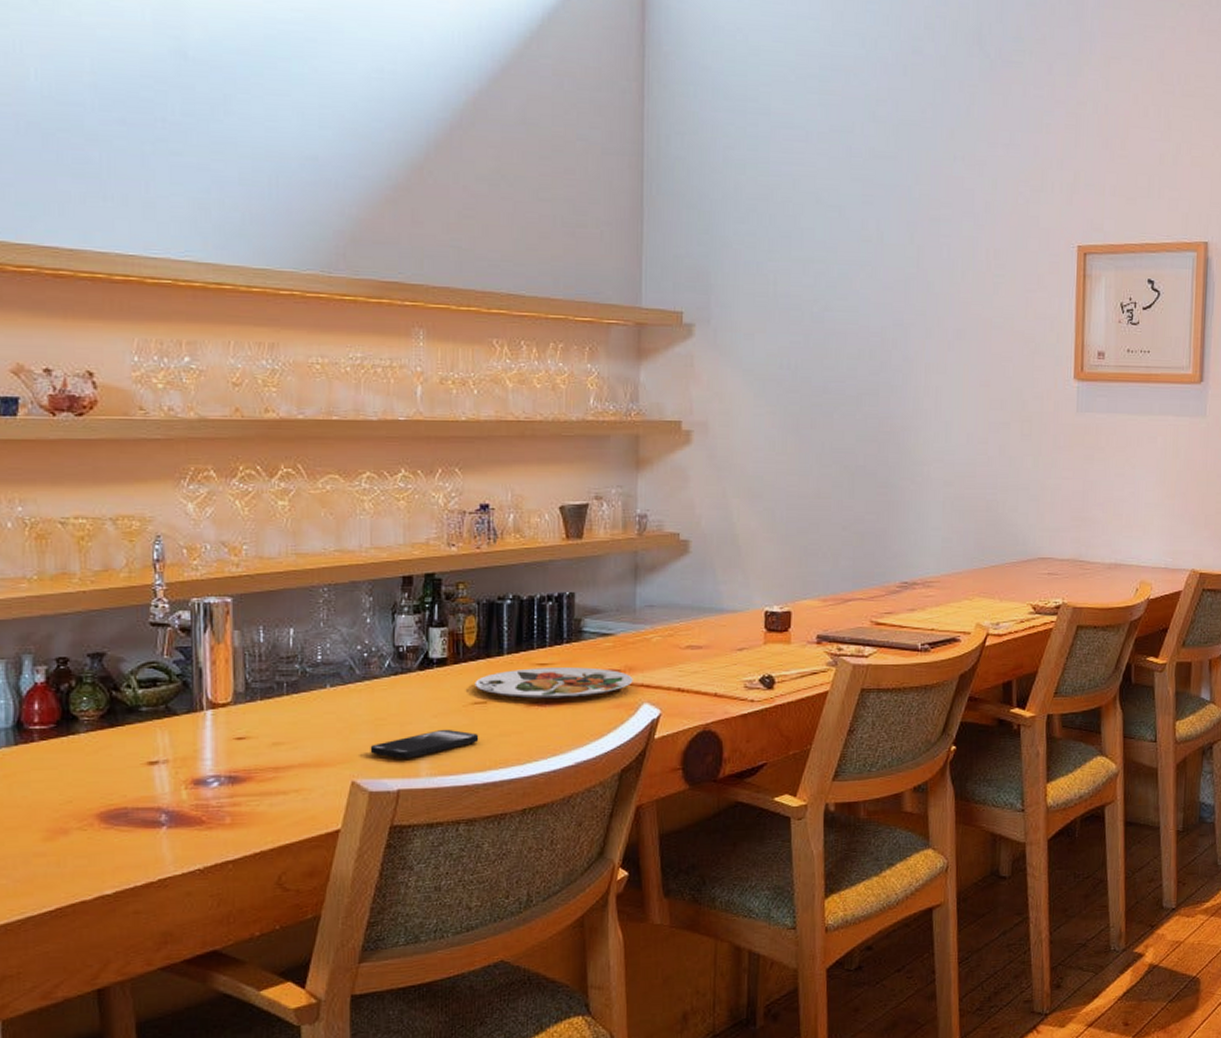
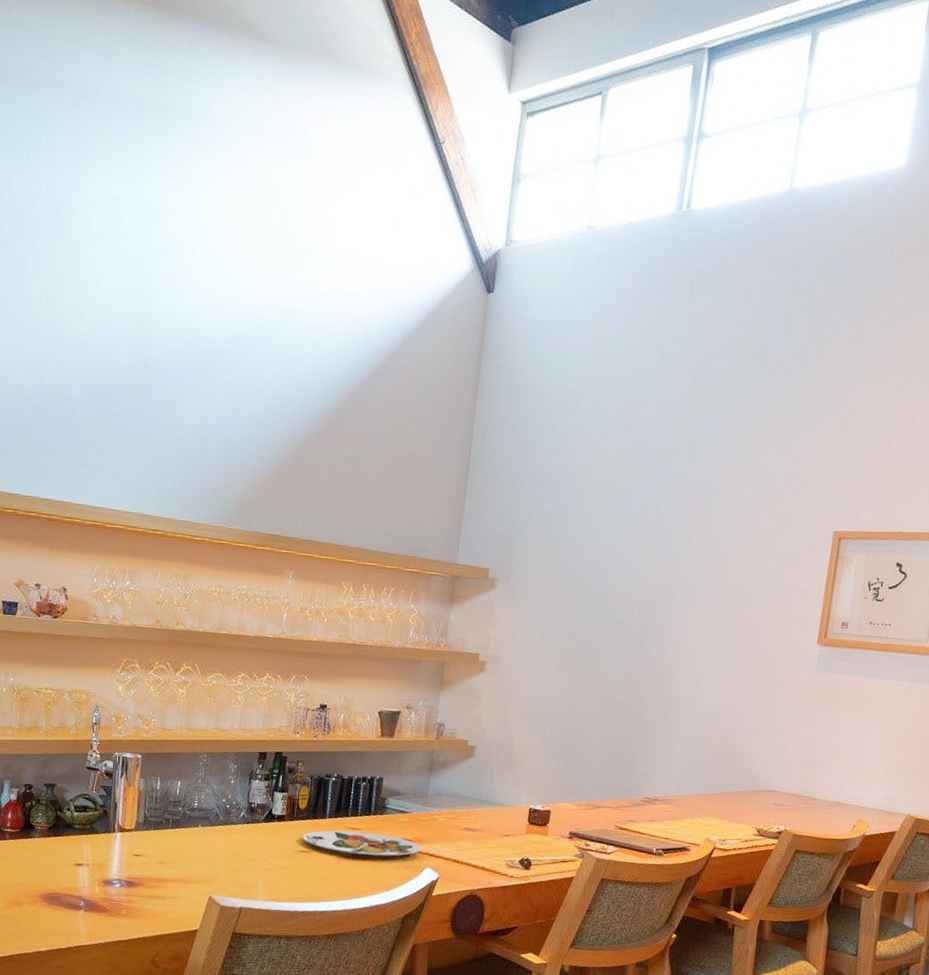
smartphone: present [370,730,479,759] -> none [224,867,302,886]

